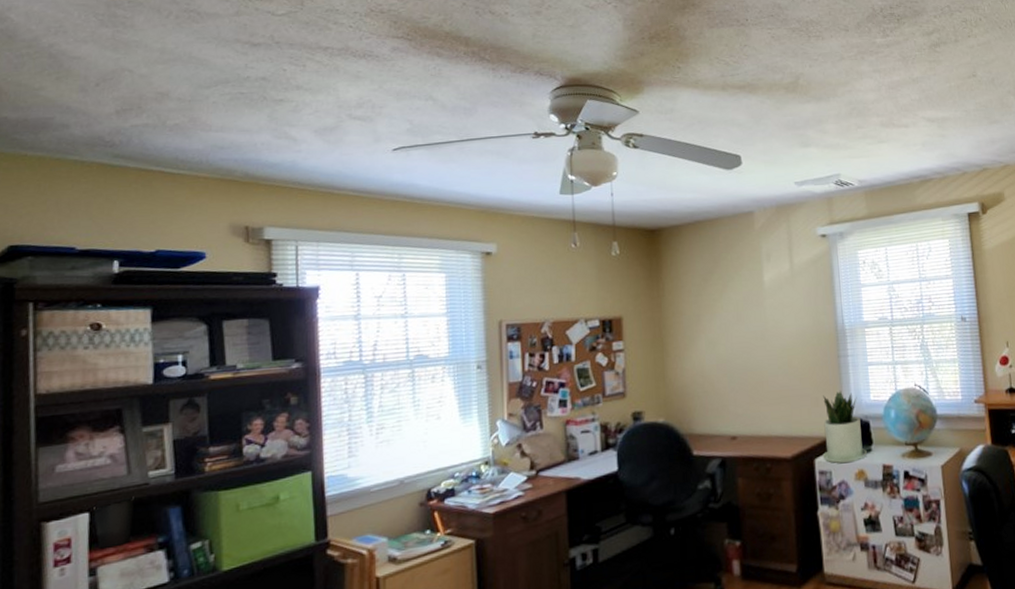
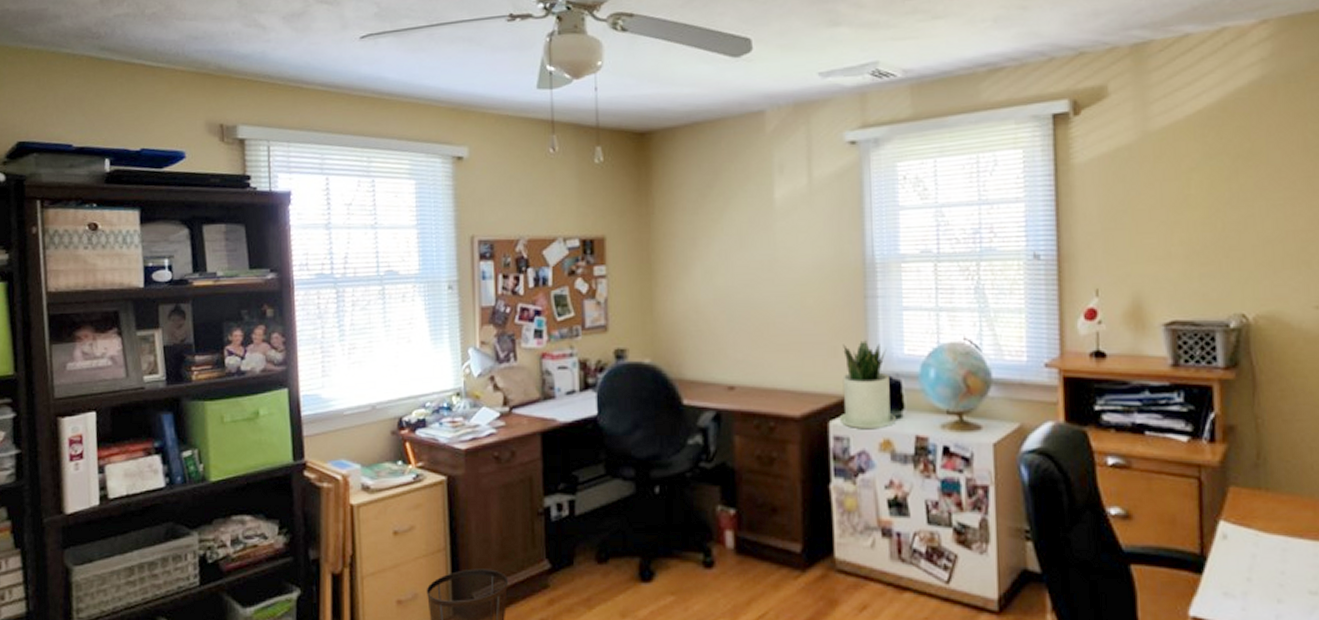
vase: present [93,496,134,549] -> none [99,399,132,448]

